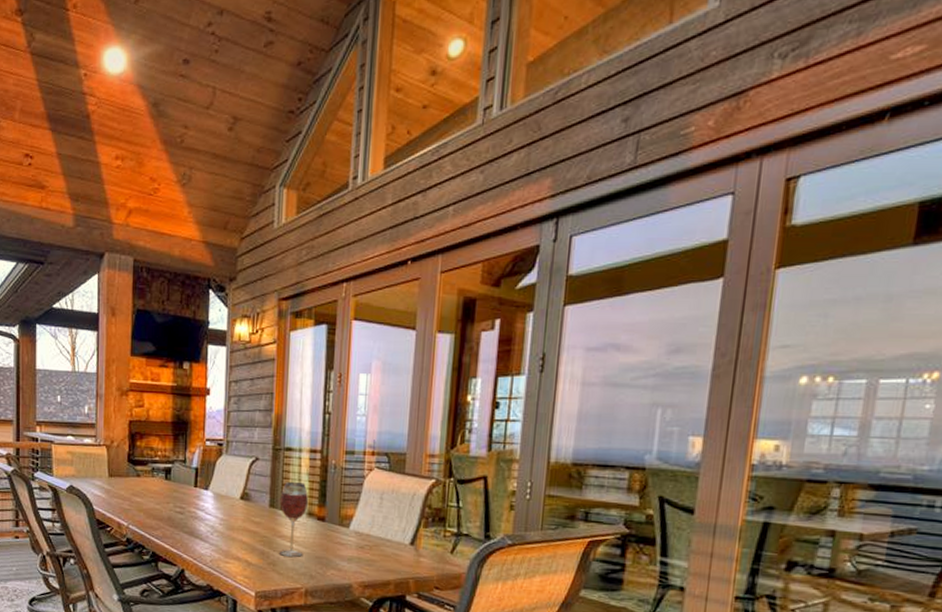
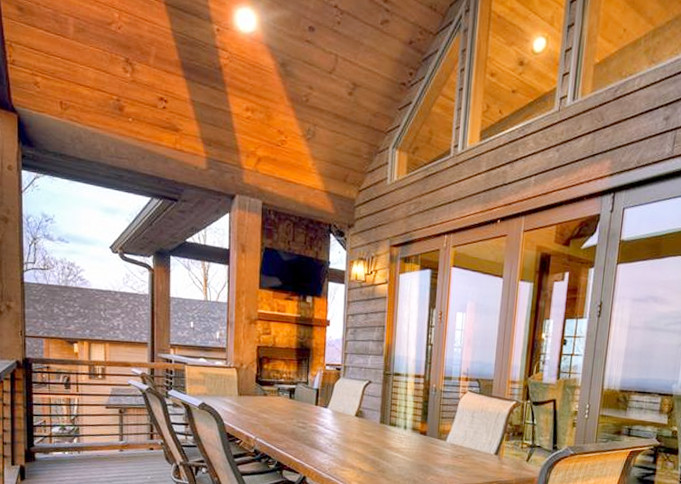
wineglass: present [279,481,309,557] -> none [388,401,414,465]

